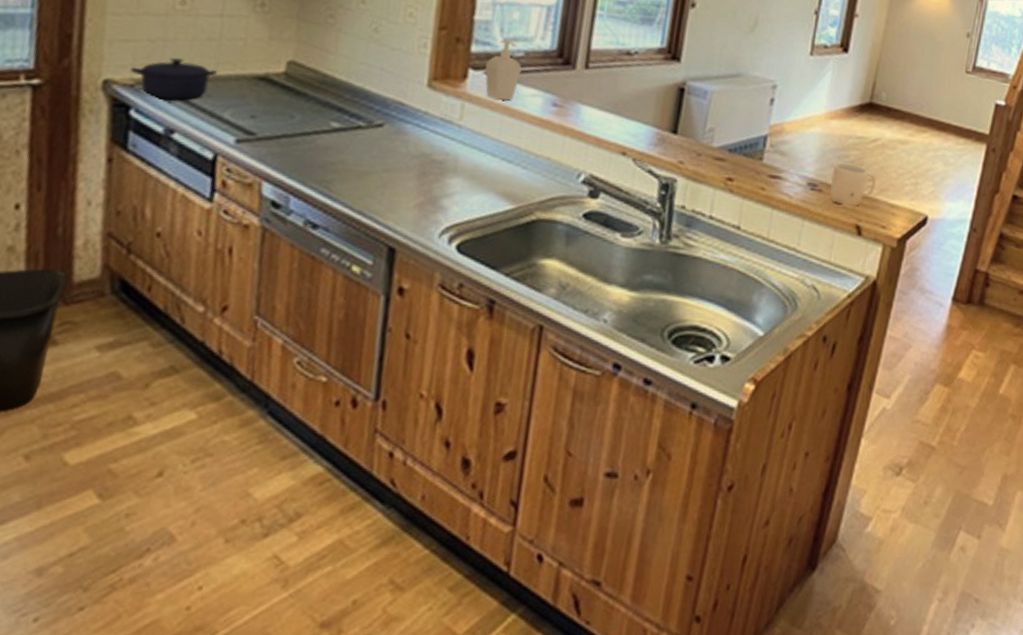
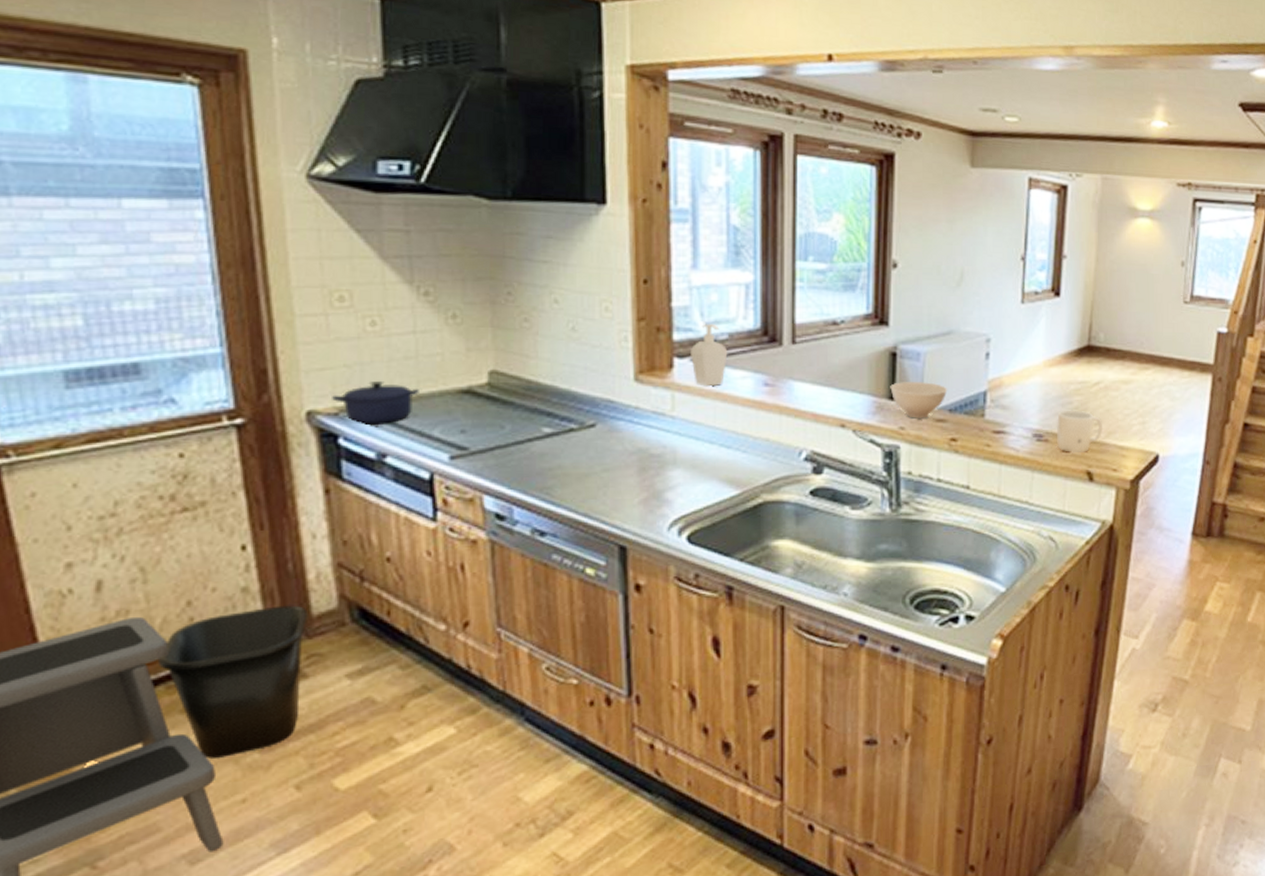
bowl: none [674,117,730,156] -> present [890,382,948,418]

